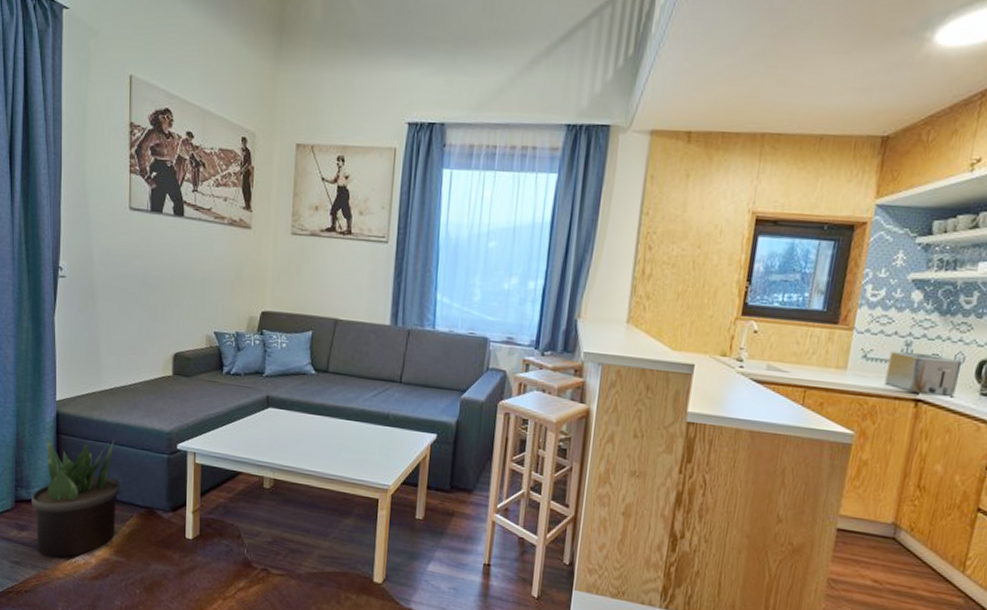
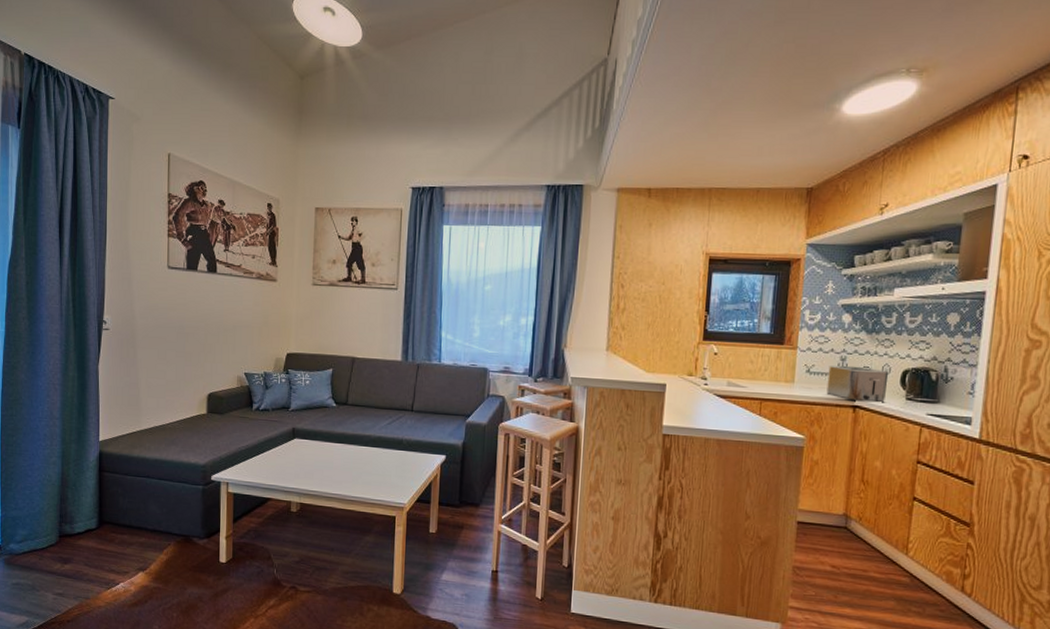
planter: present [31,435,120,558] -> none [75,473,159,587]

